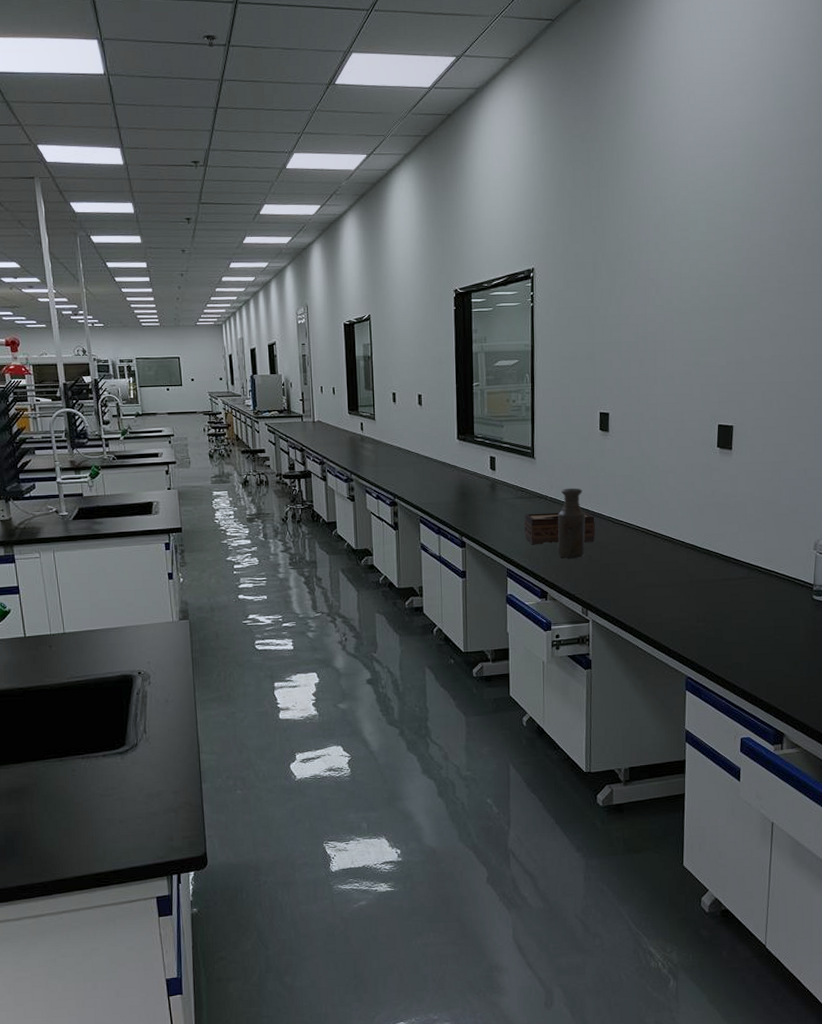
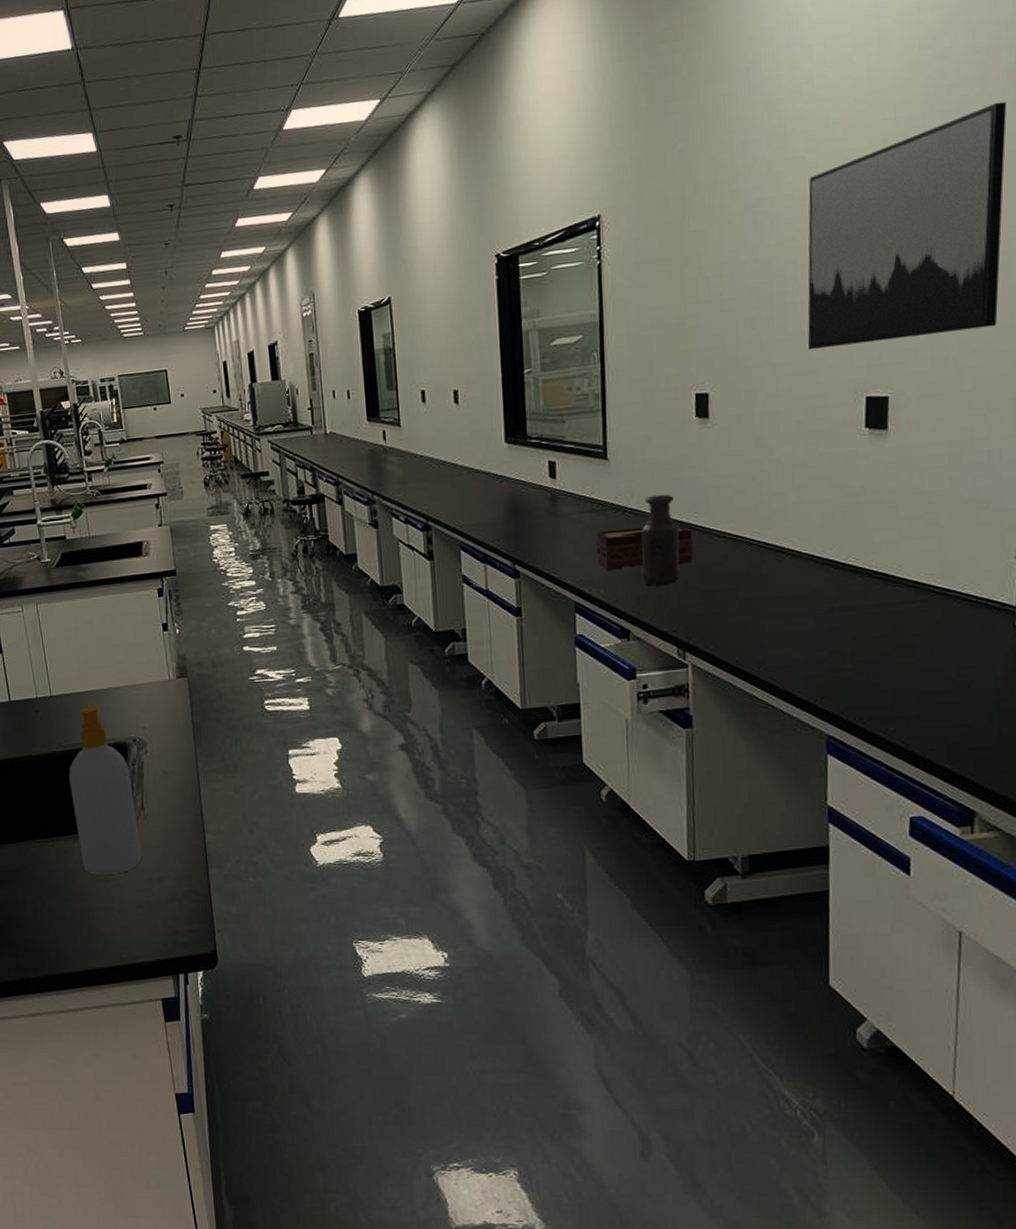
soap bottle: none [78,638,143,791] -> present [69,701,143,876]
wall art: none [679,220,815,387] -> present [807,101,1007,350]

